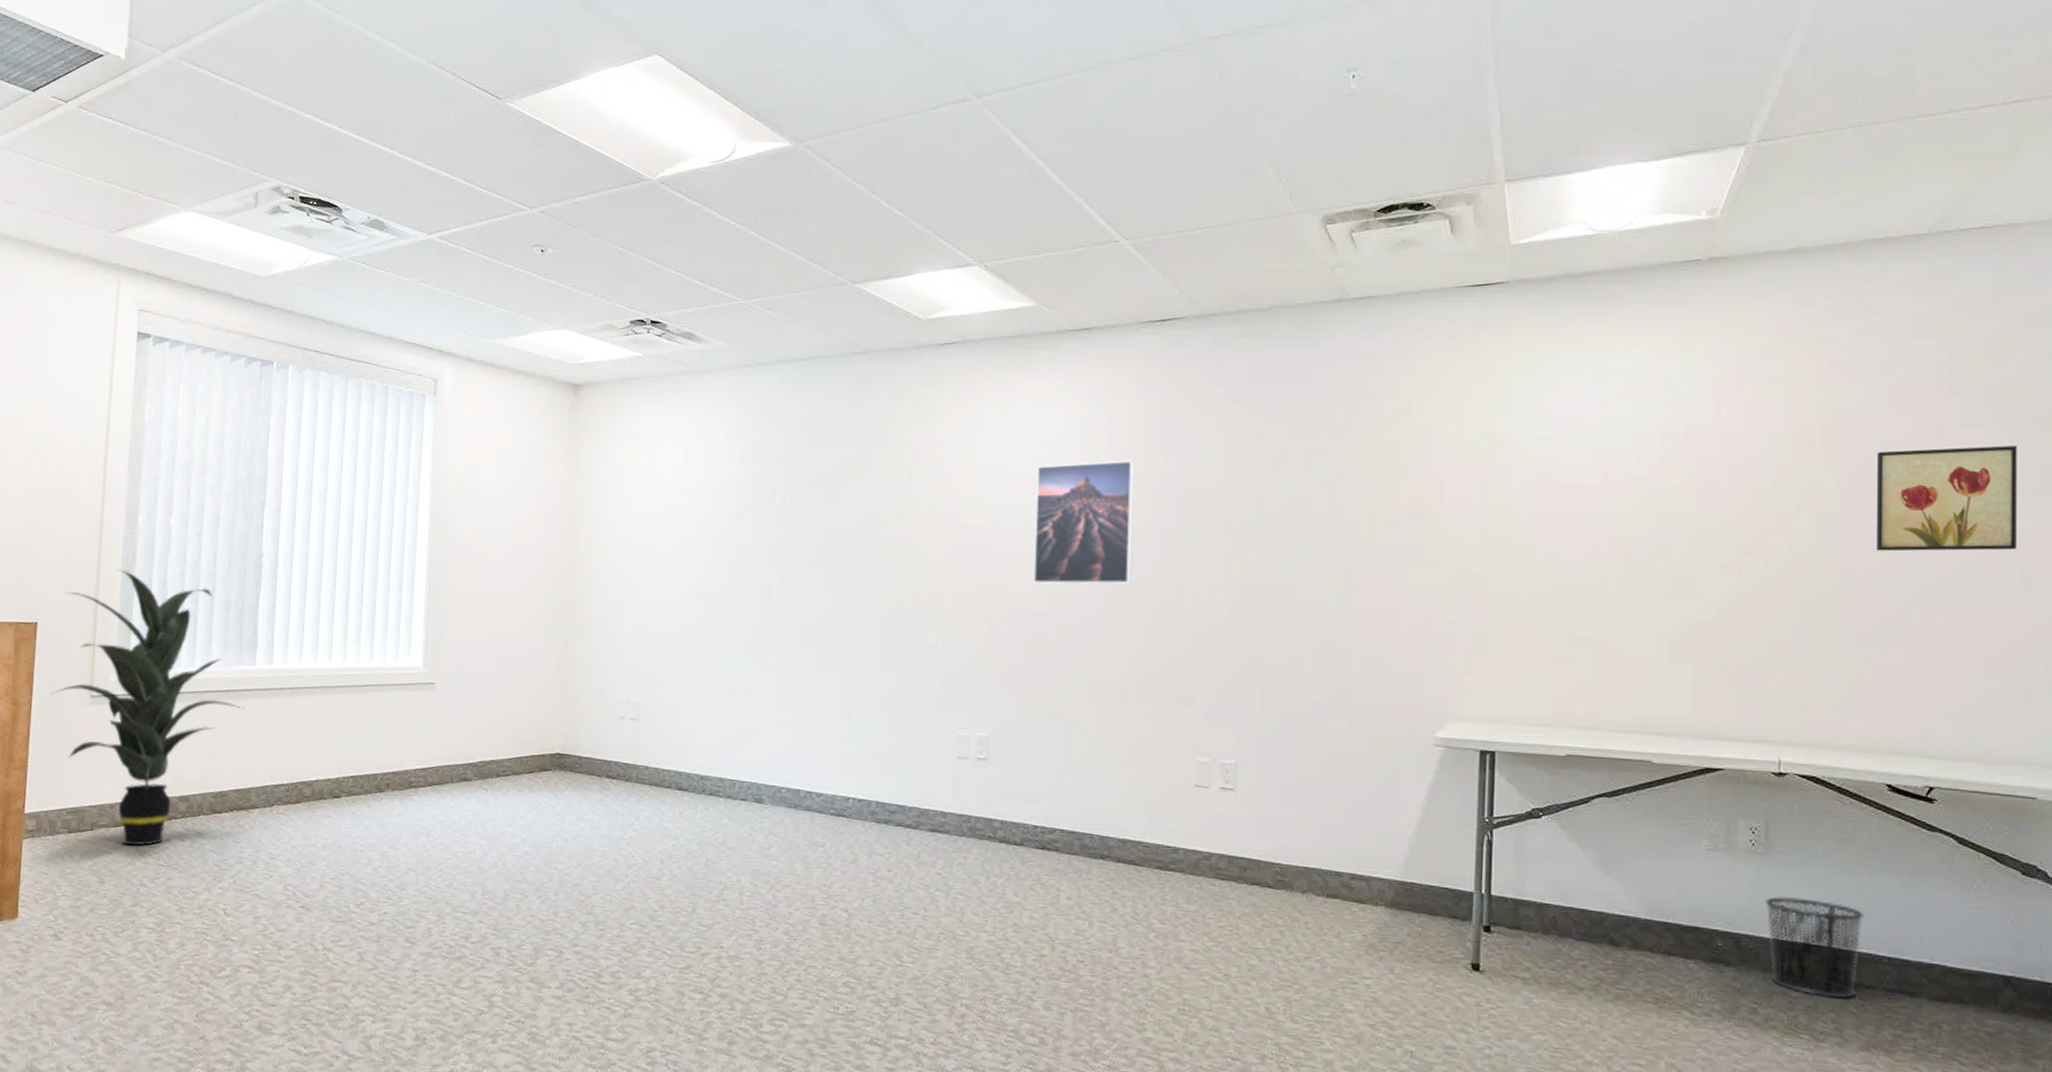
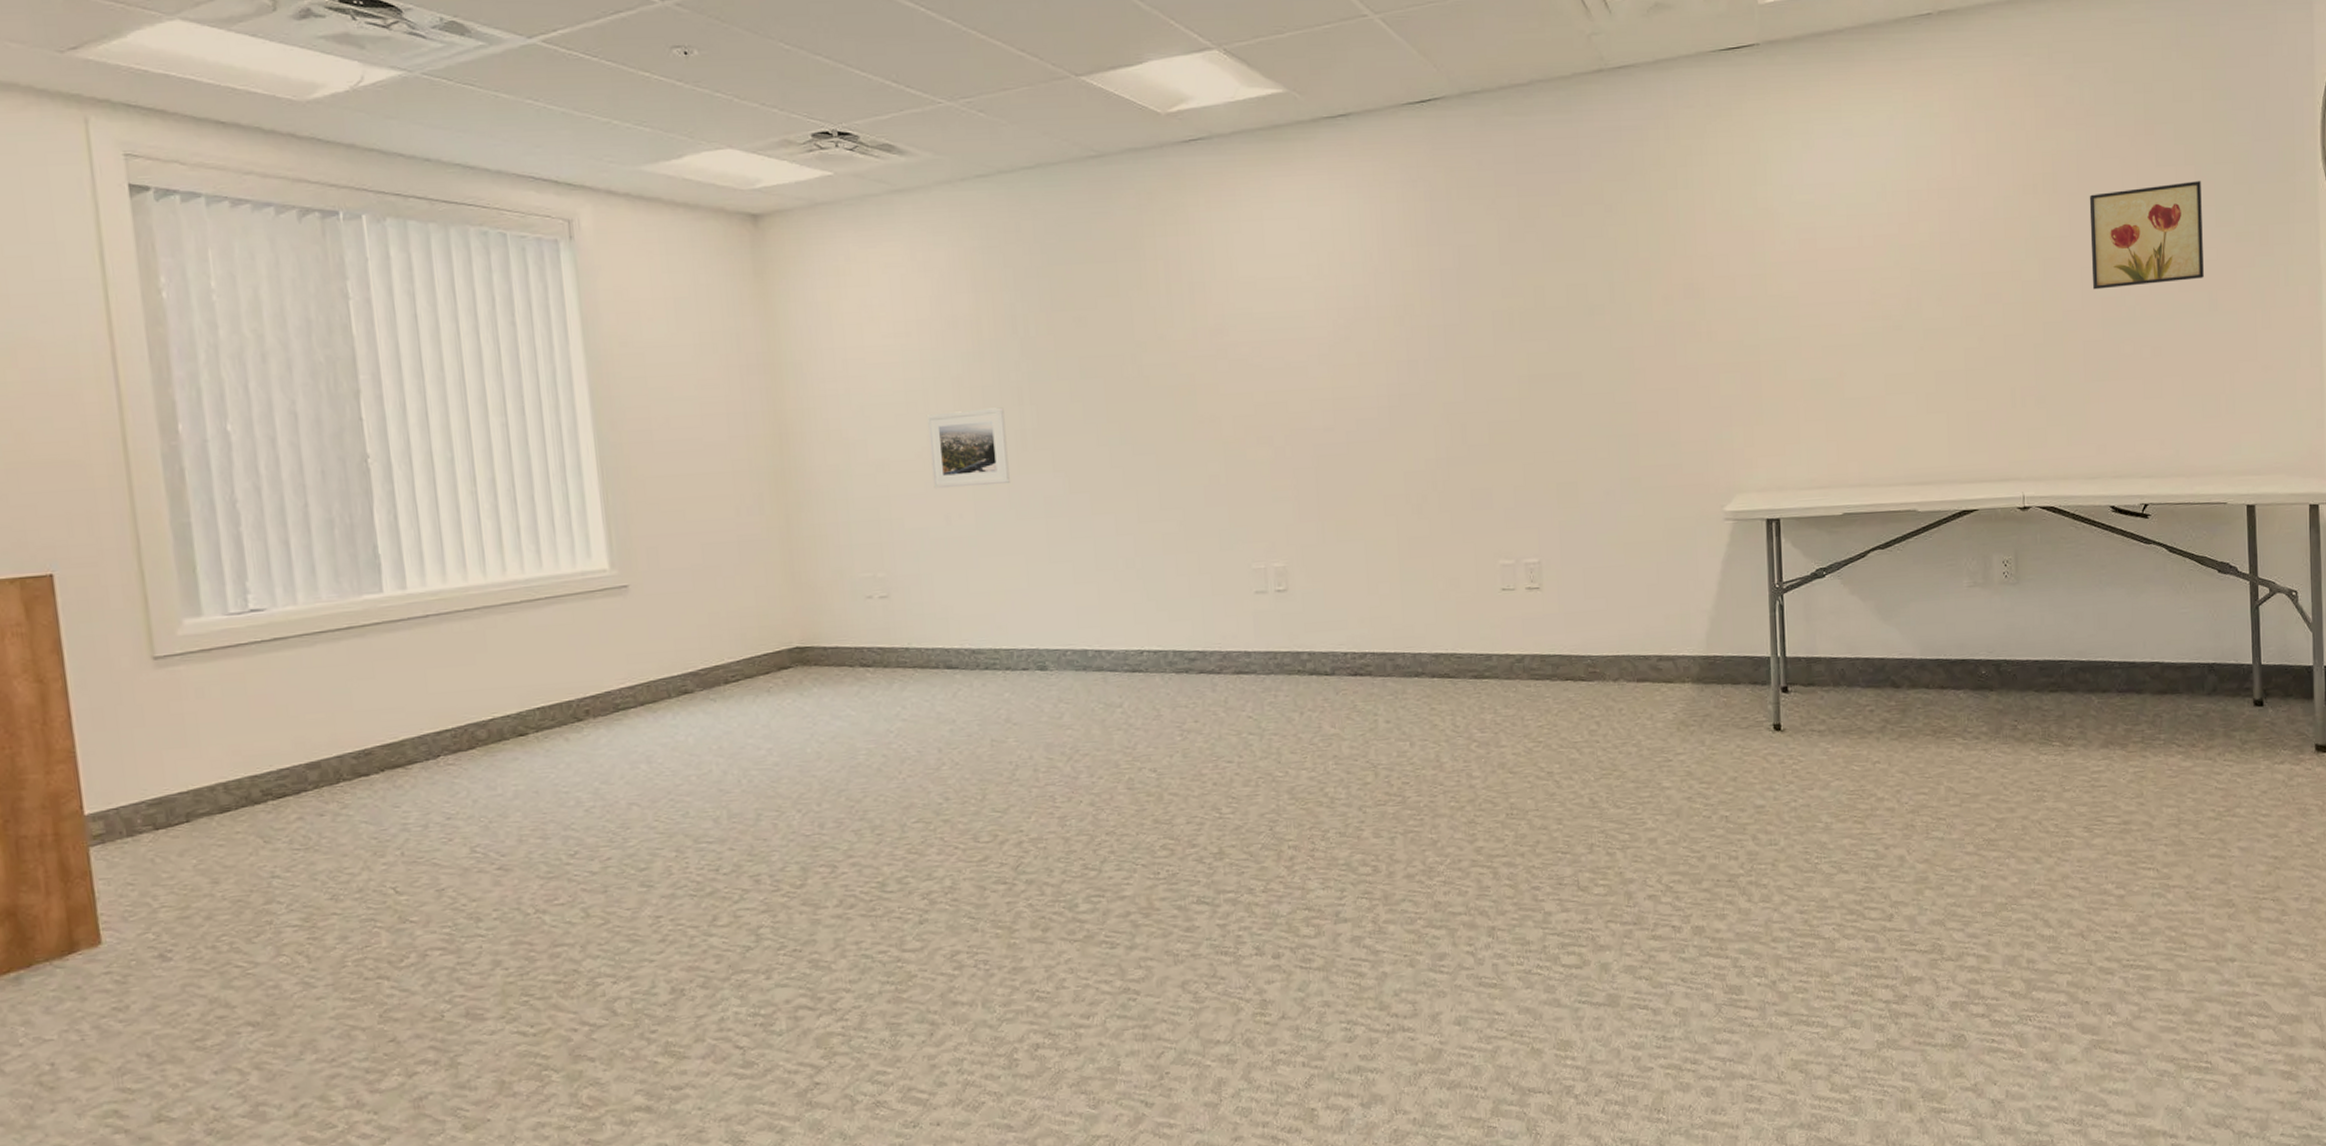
indoor plant: present [51,569,245,846] -> none [86,494,379,833]
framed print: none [688,564,755,632] -> present [927,407,1010,489]
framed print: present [1032,460,1135,585] -> none [1306,256,1417,399]
waste bin: present [1765,897,1864,999] -> none [2019,619,2098,706]

